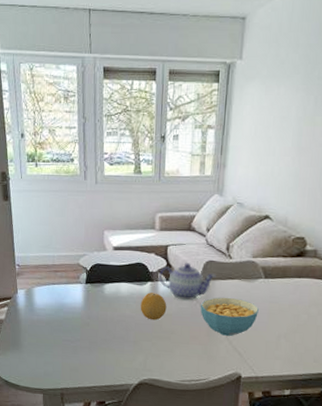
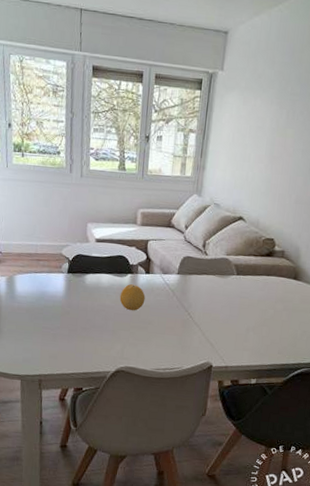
teapot: present [158,262,216,301] -> none [138,256,192,293]
cereal bowl: present [201,297,259,336] -> none [177,291,230,328]

